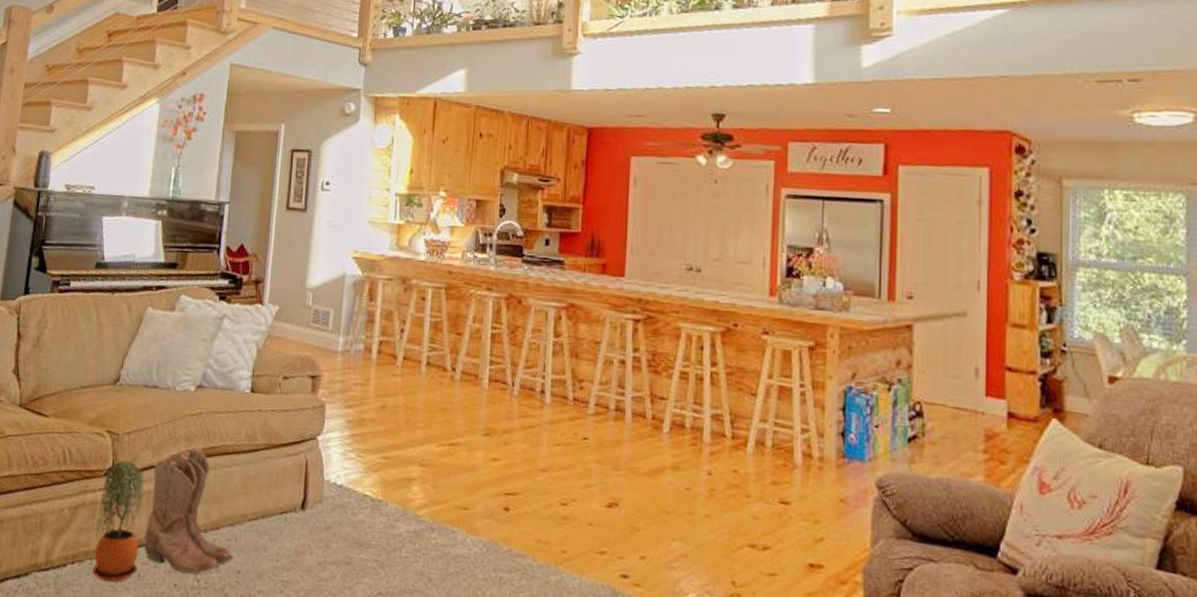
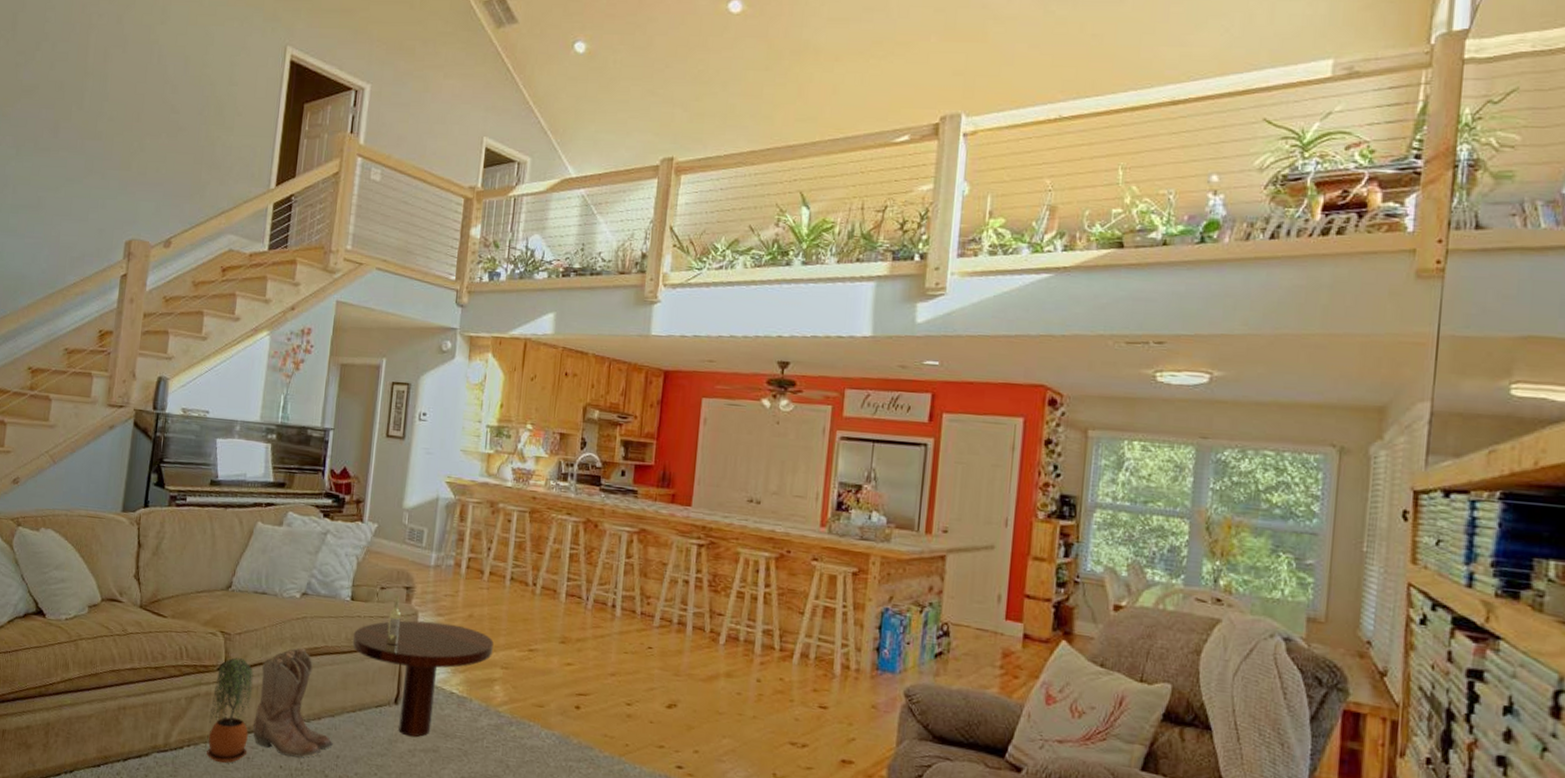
coffee table: none [253,386,410,548] -> present [352,596,494,737]

